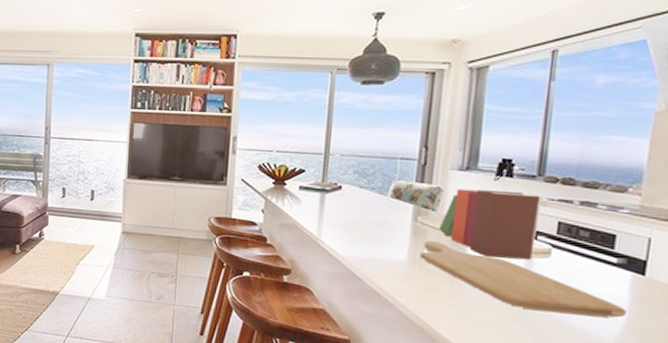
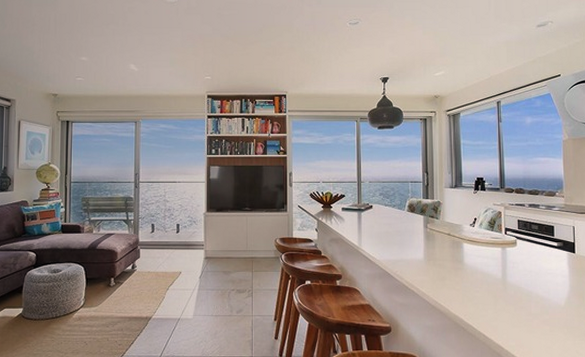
chopping board: present [419,241,626,318] -> none [432,242,568,287]
books: present [438,188,541,260] -> none [442,201,505,250]

